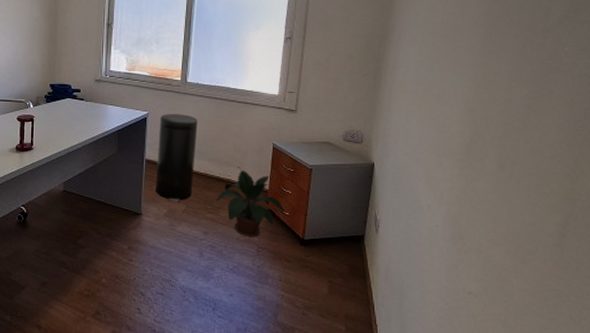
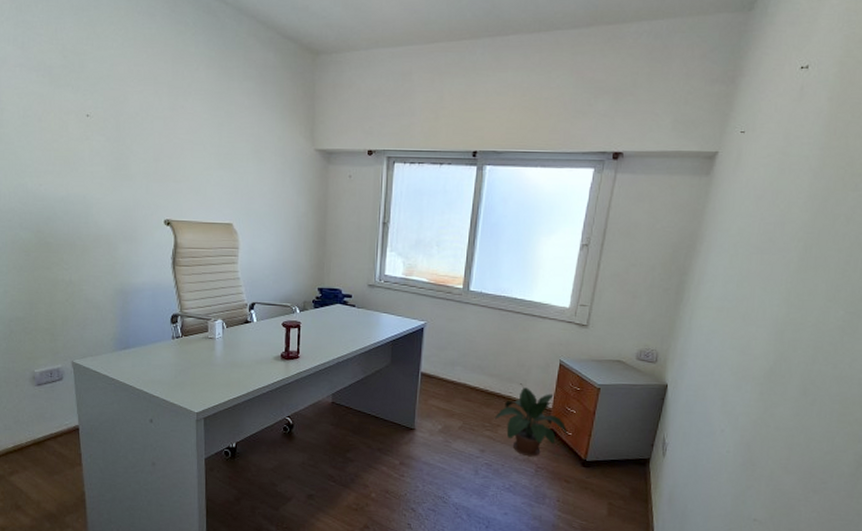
pedal bin: present [156,114,198,202] -> none [431,325,479,418]

